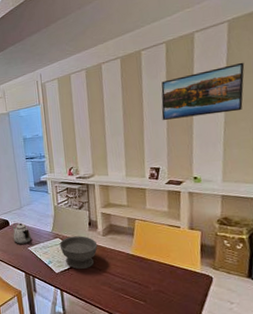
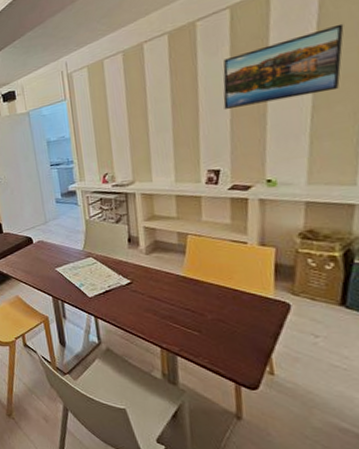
teapot: present [12,223,31,244] -> none [36,240,59,265]
bowl: present [59,236,98,269] -> none [92,254,140,293]

